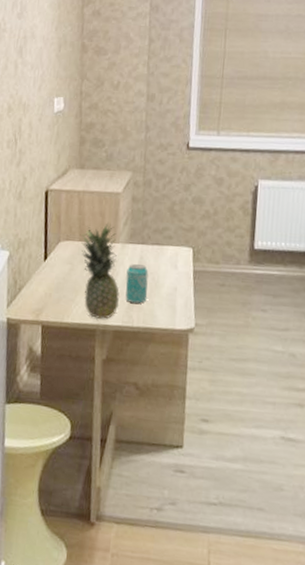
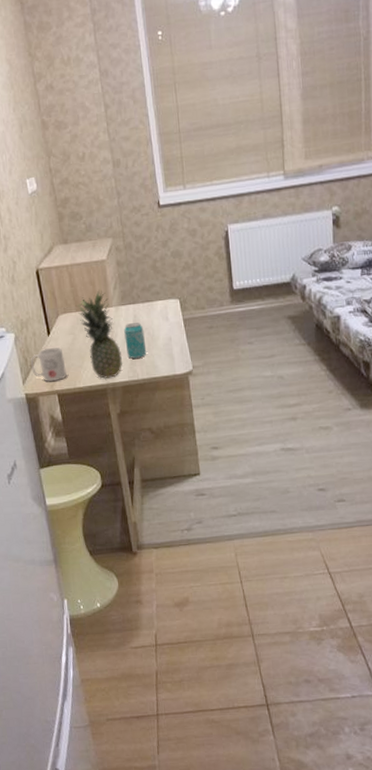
mug: none [18,273,58,312] -> present [31,346,67,382]

